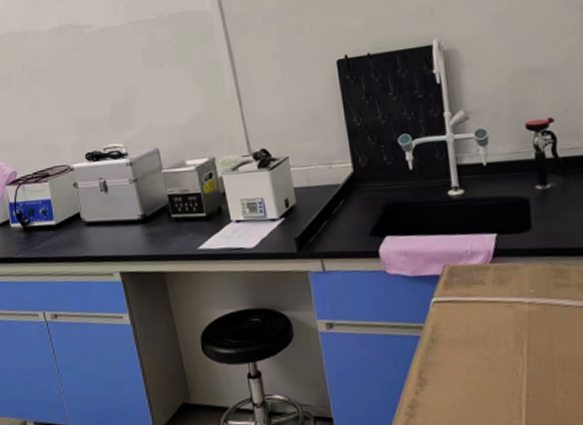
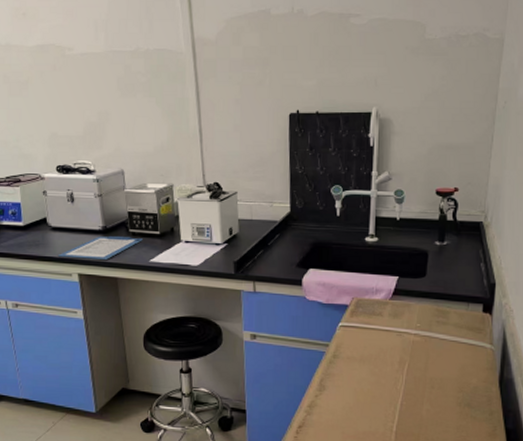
clipboard: none [95,223,188,255] -> present [58,235,143,261]

